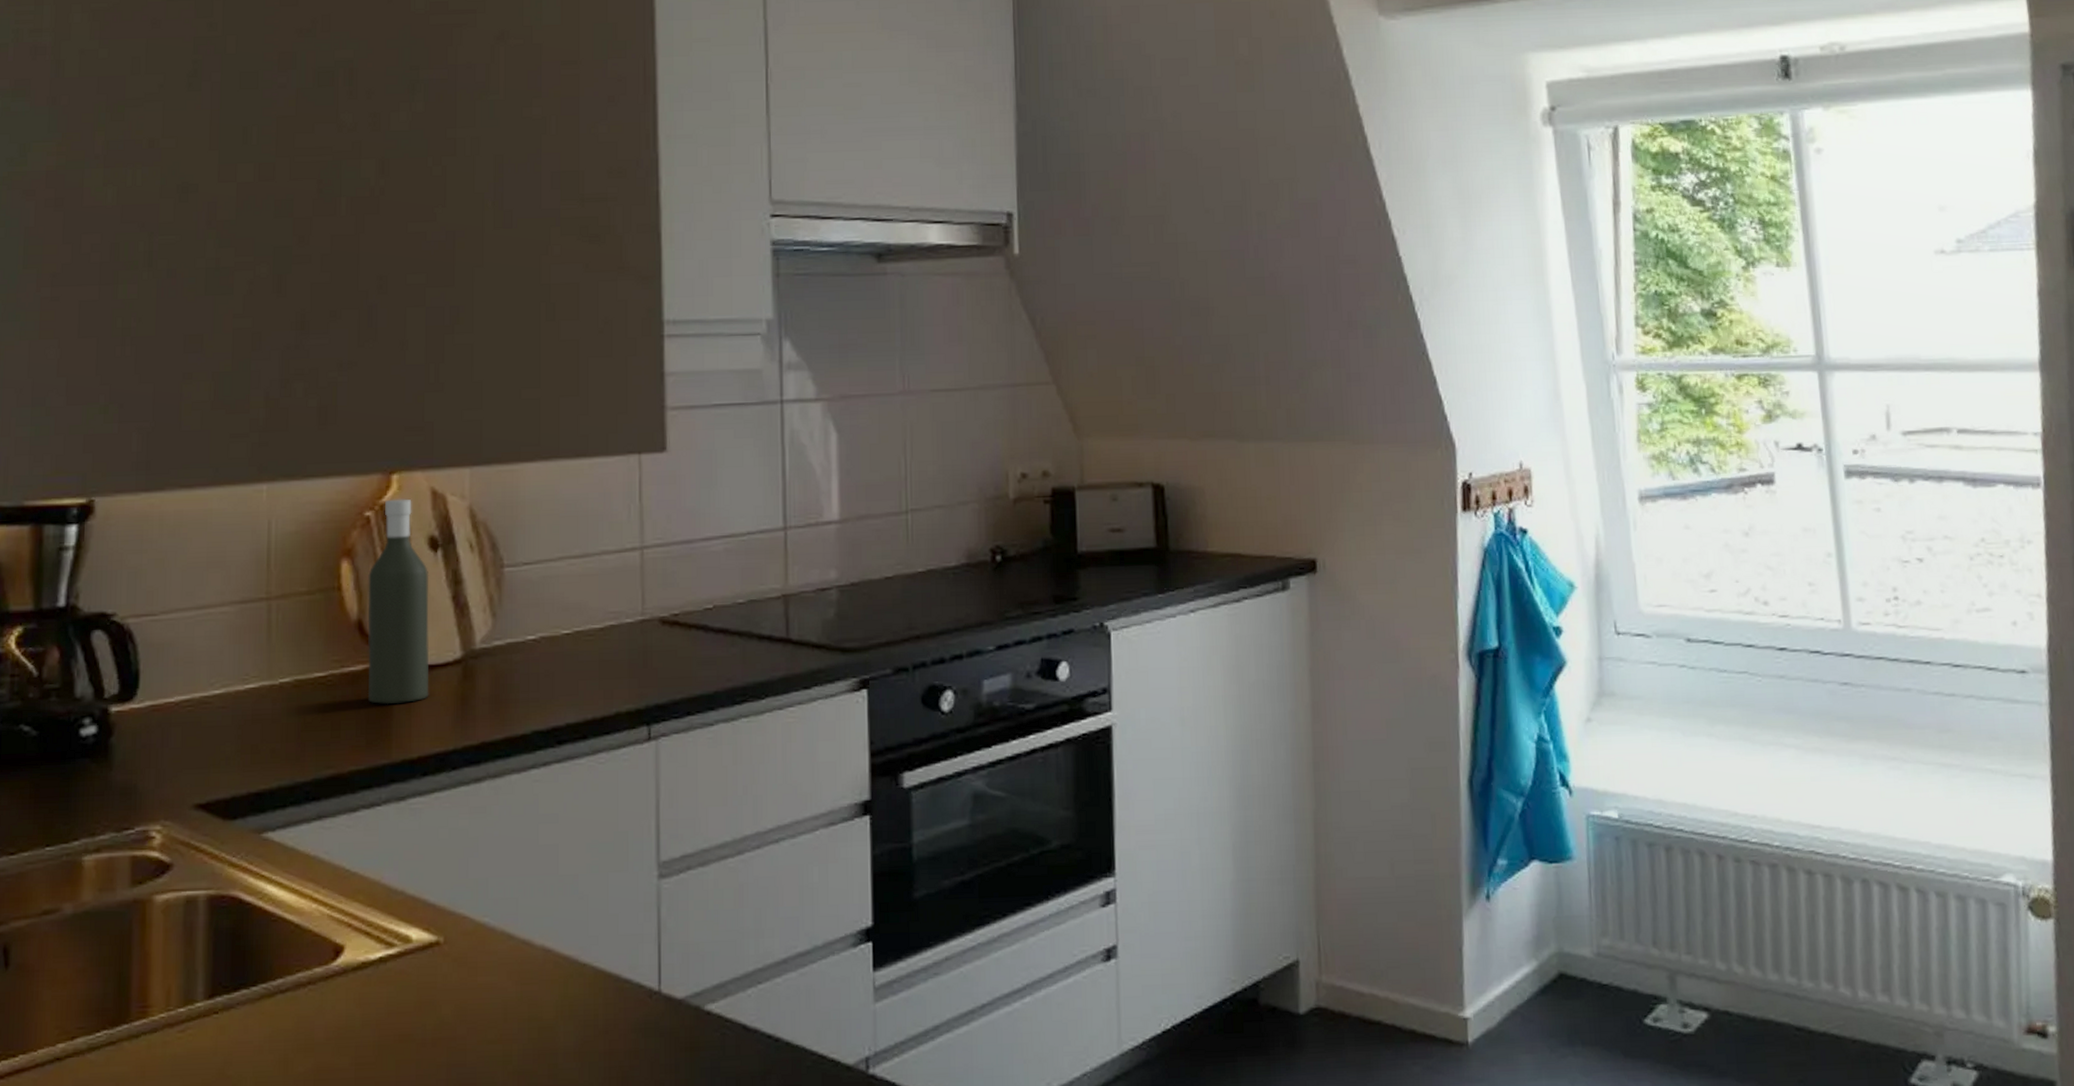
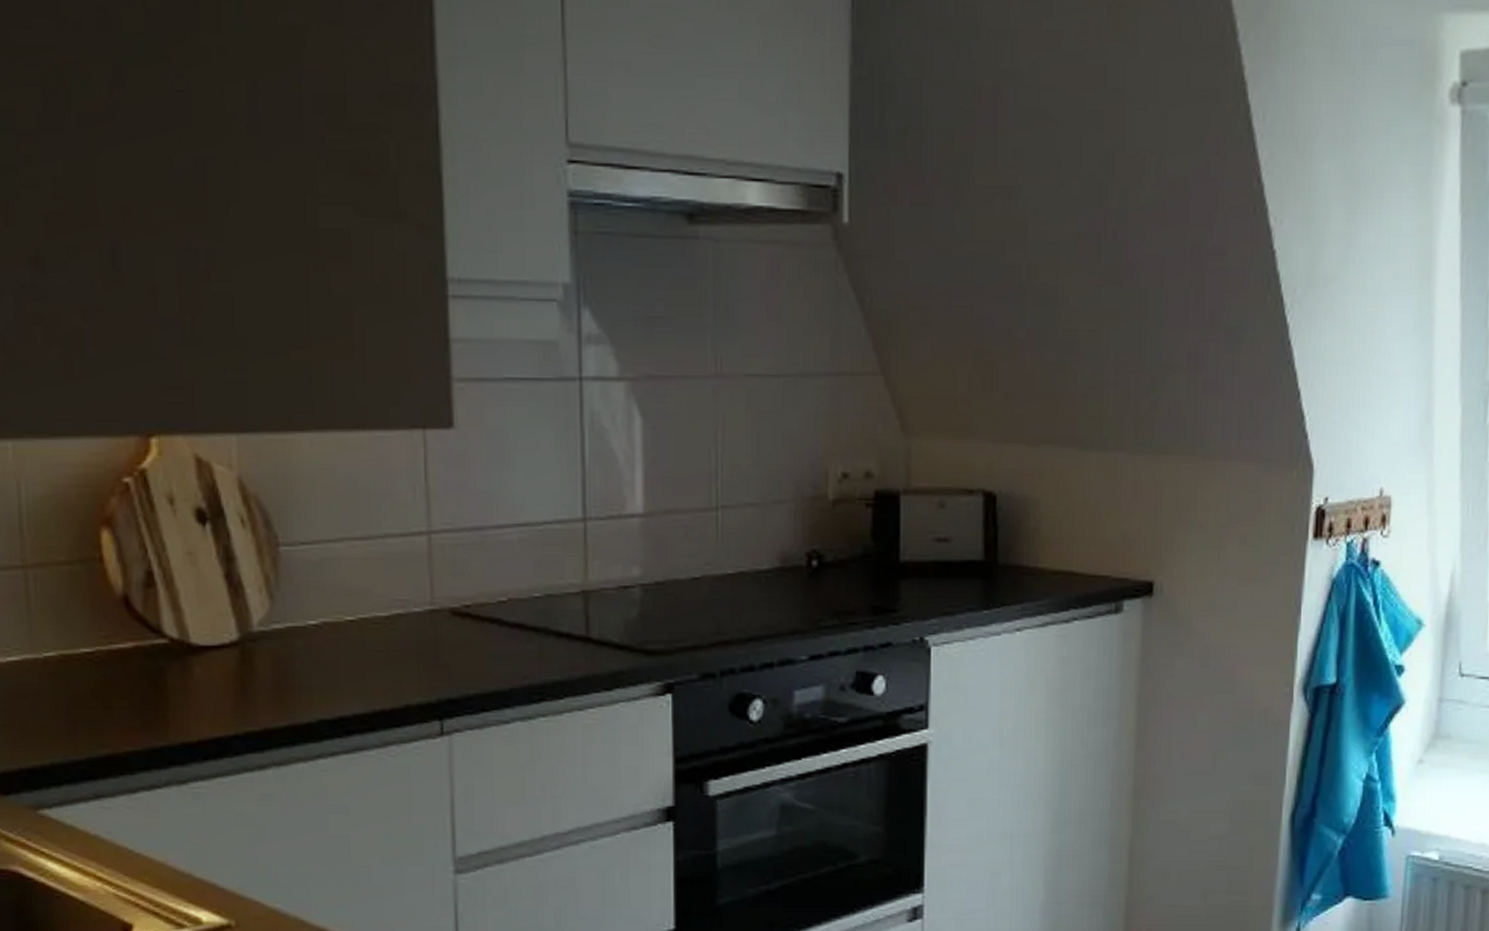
bottle: present [367,498,430,705] -> none [131,465,206,685]

